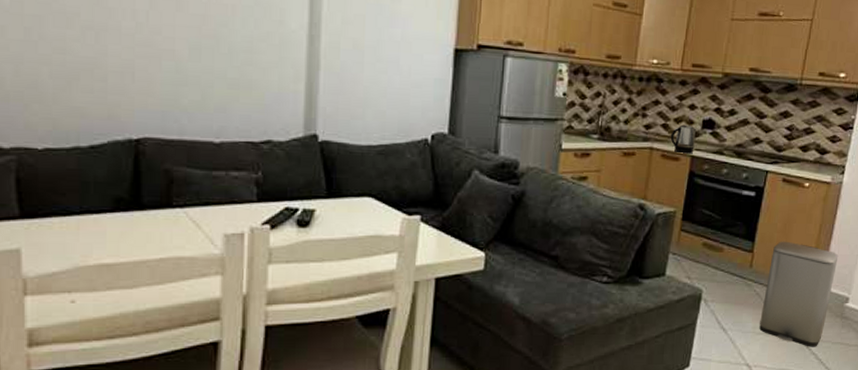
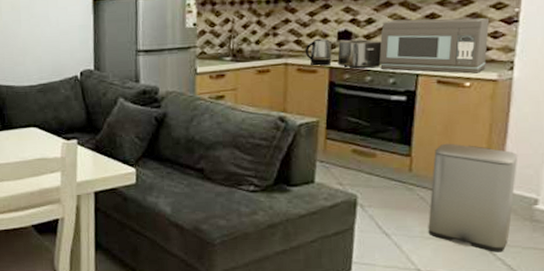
toaster: none [699,129,740,160] -> present [337,39,382,68]
microwave: none [736,114,831,175] -> present [379,17,490,74]

